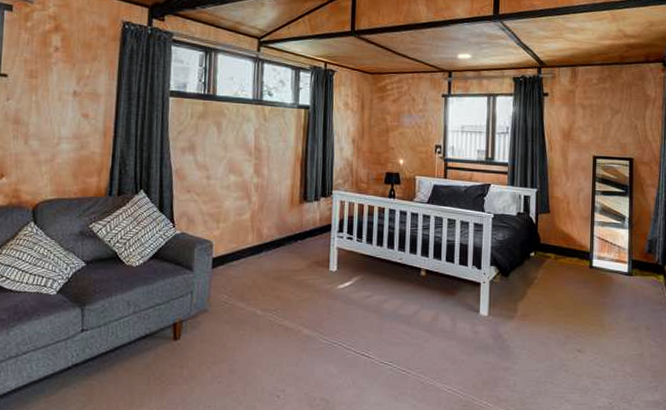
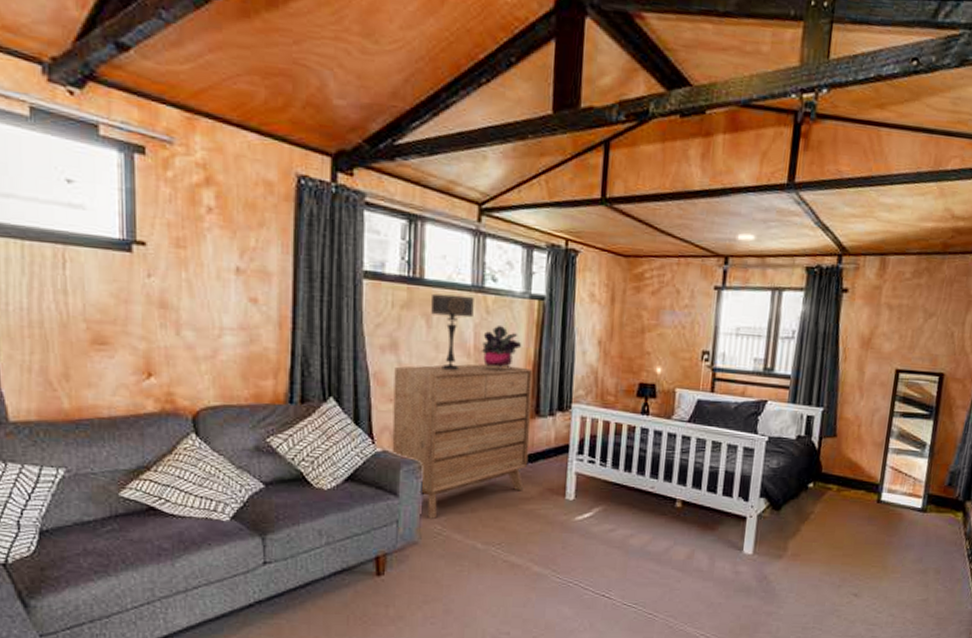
dresser: none [188,160,301,289] -> present [392,364,533,519]
table lamp: none [221,106,255,167] -> present [431,293,474,371]
potted plant: none [260,130,292,164] -> present [481,326,522,369]

